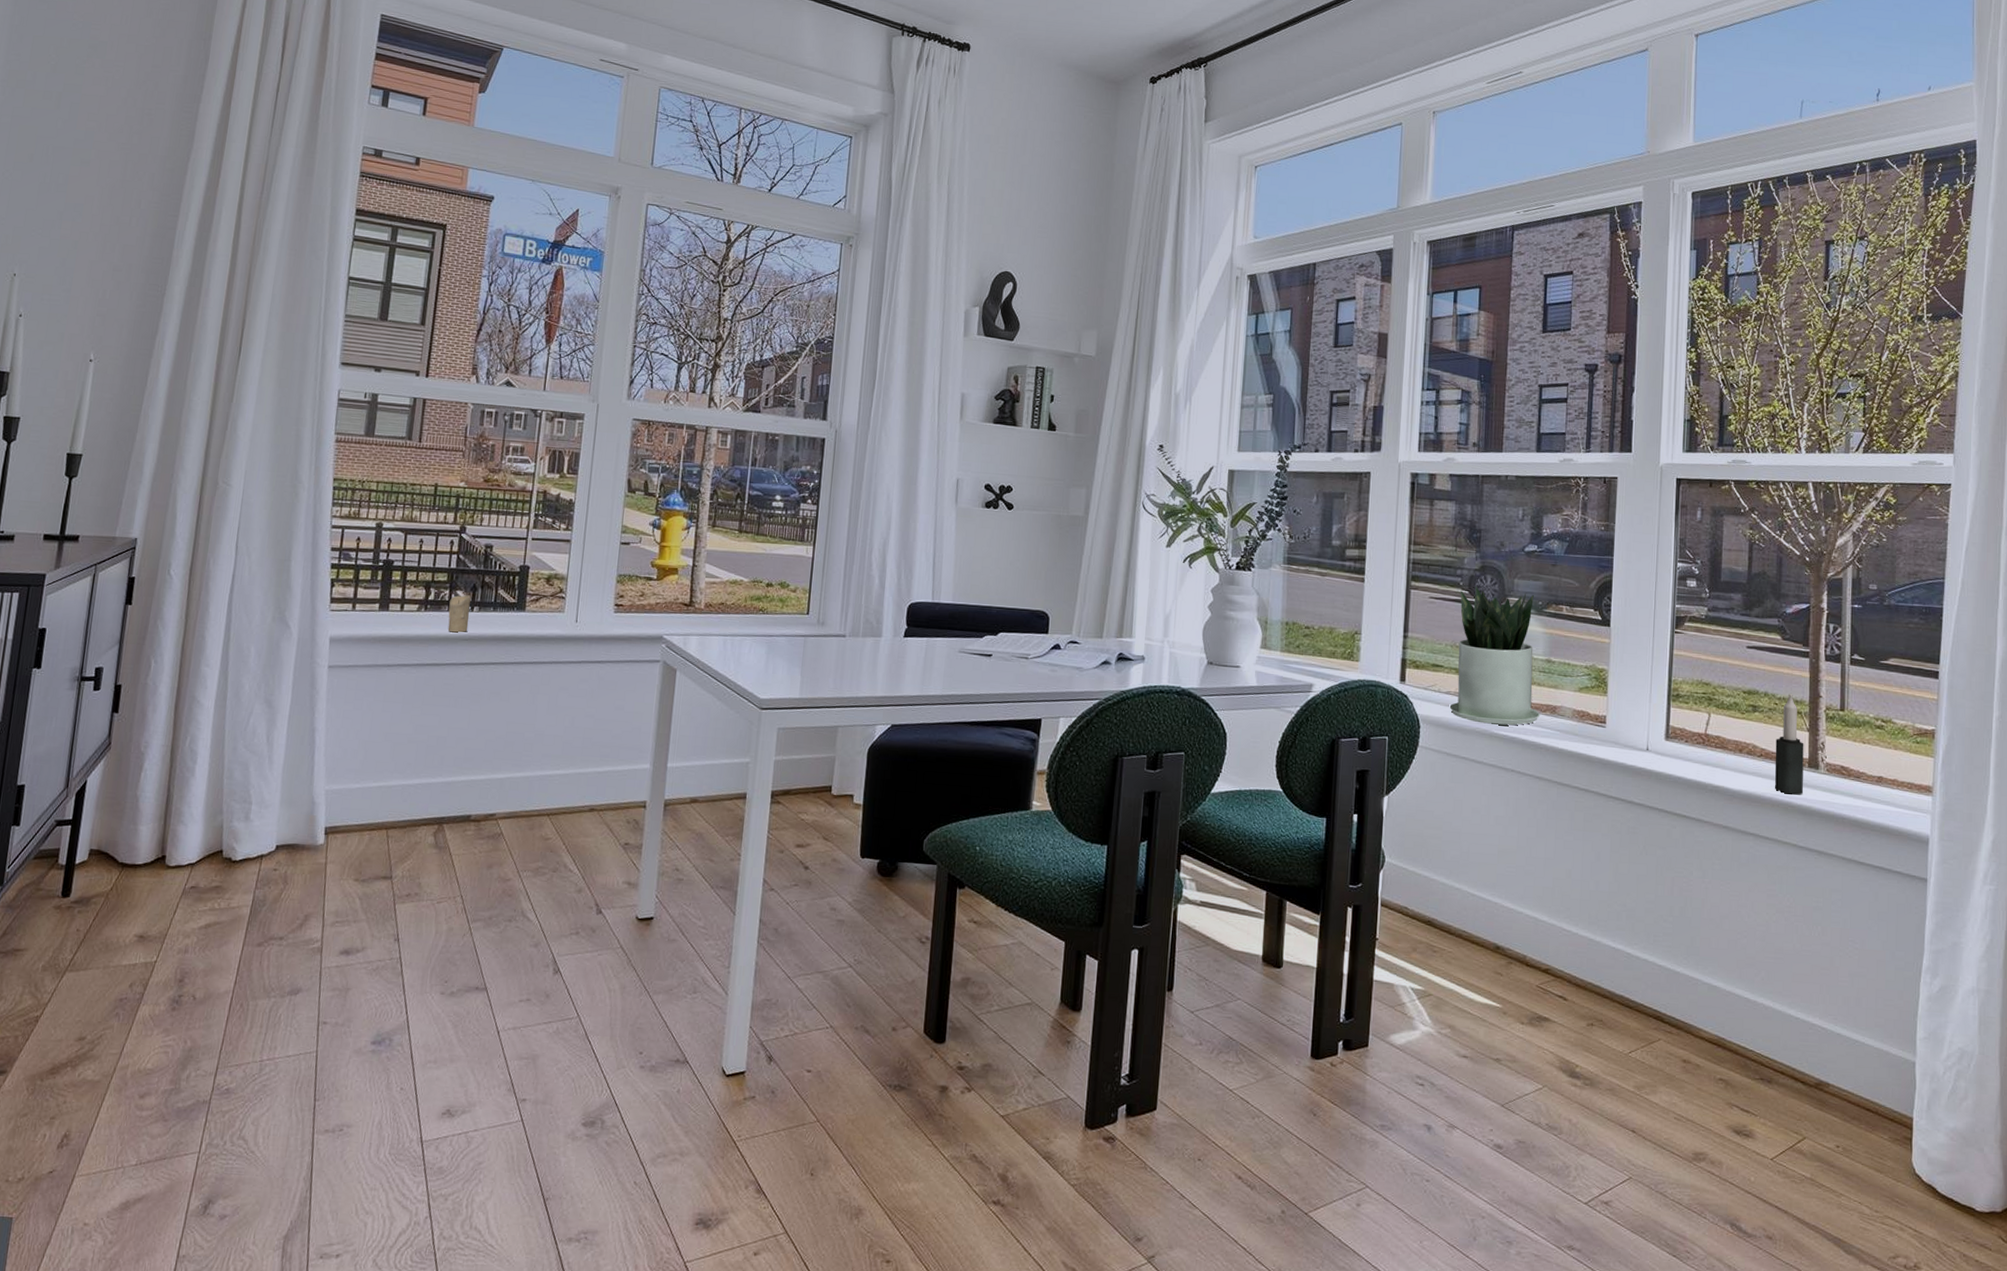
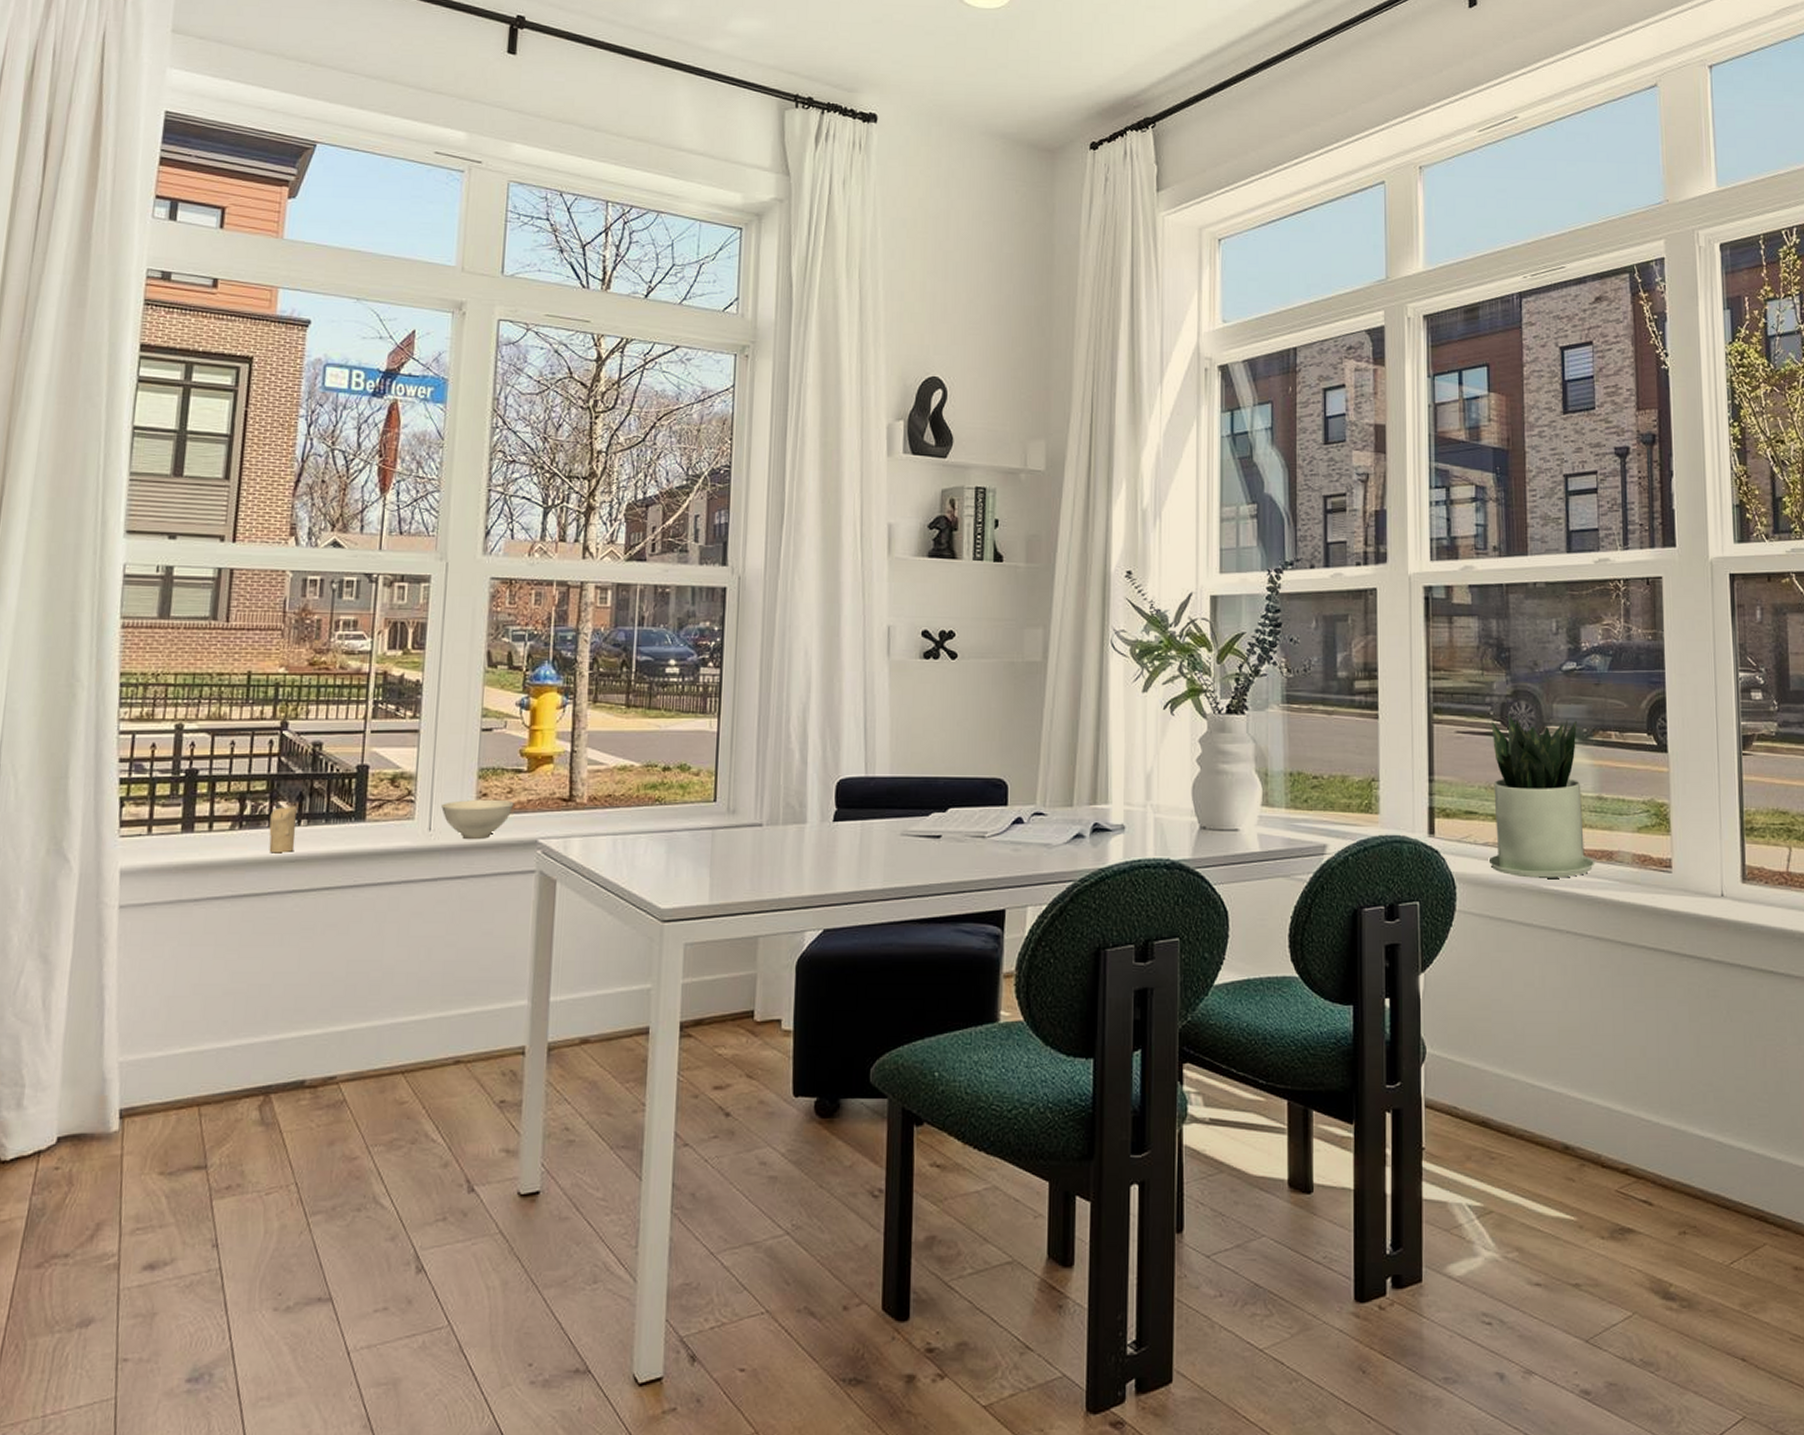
bowl: none [586,599,645,633] -> present [441,799,514,840]

